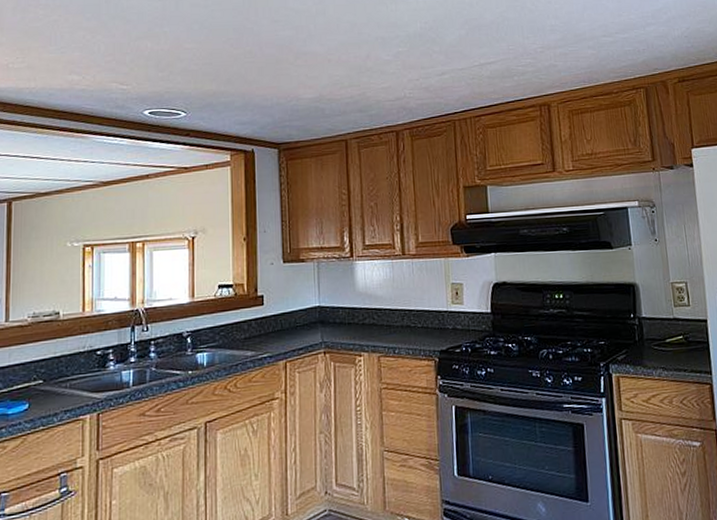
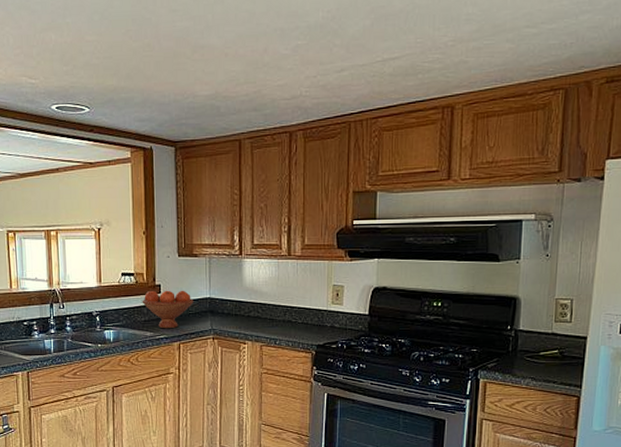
fruit bowl: none [241,299,301,346] -> present [142,290,194,329]

